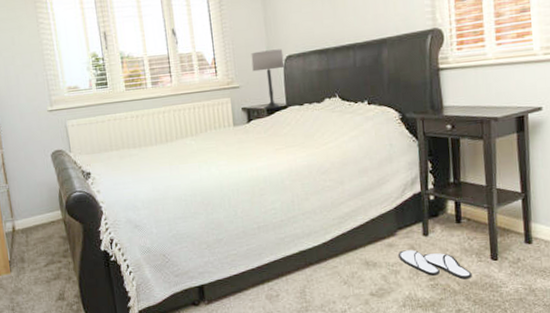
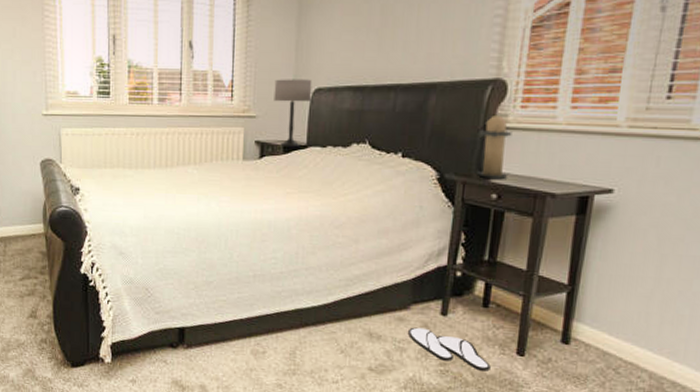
candle: none [427,55,457,113] -> present [477,111,513,179]

